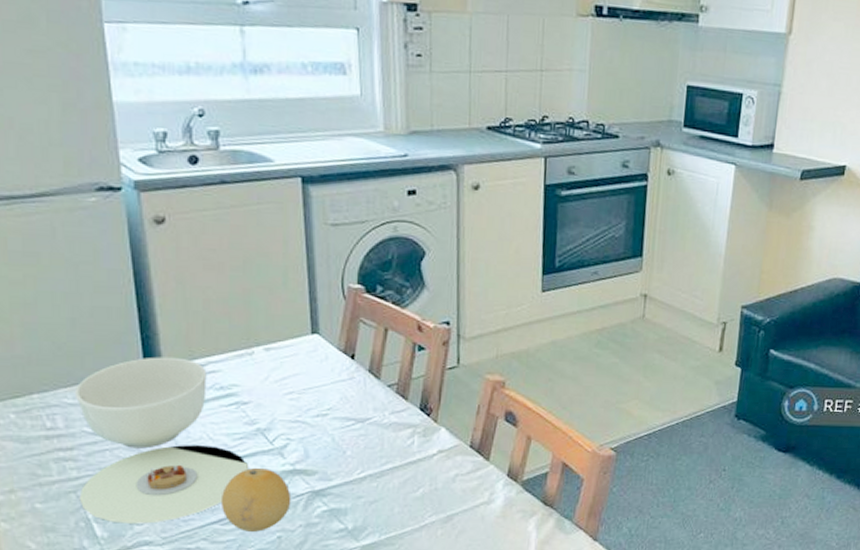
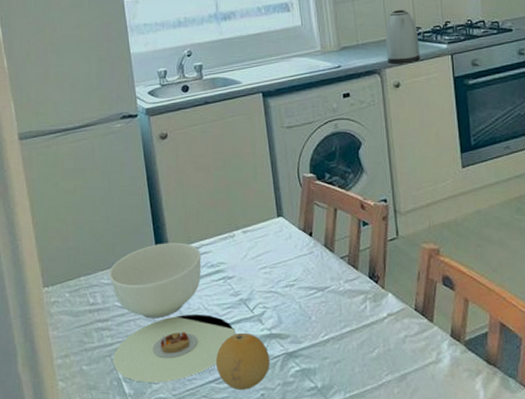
kettle: none [466,92,509,162] -> present [384,9,420,64]

